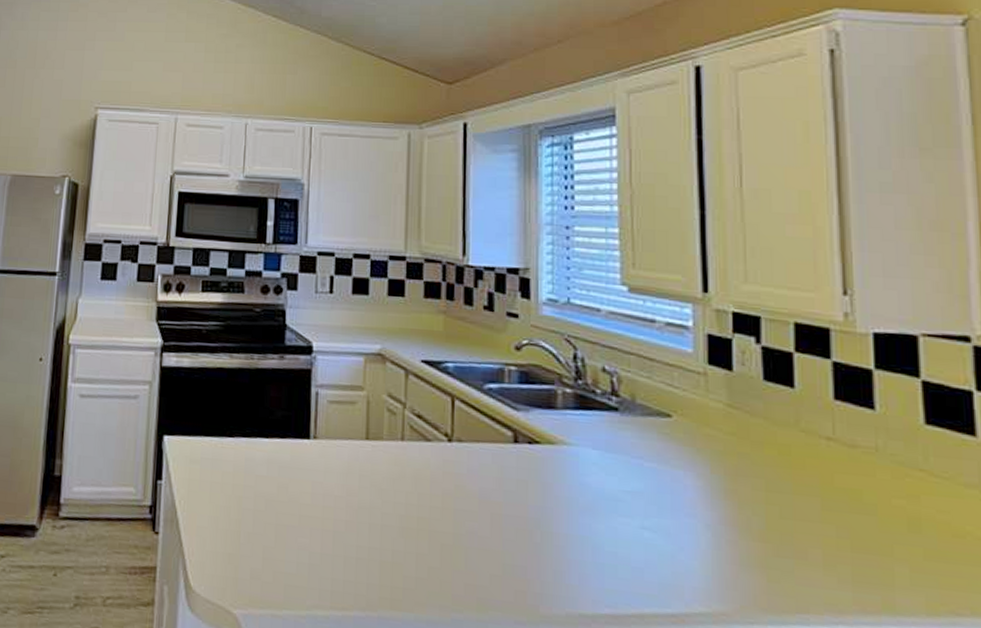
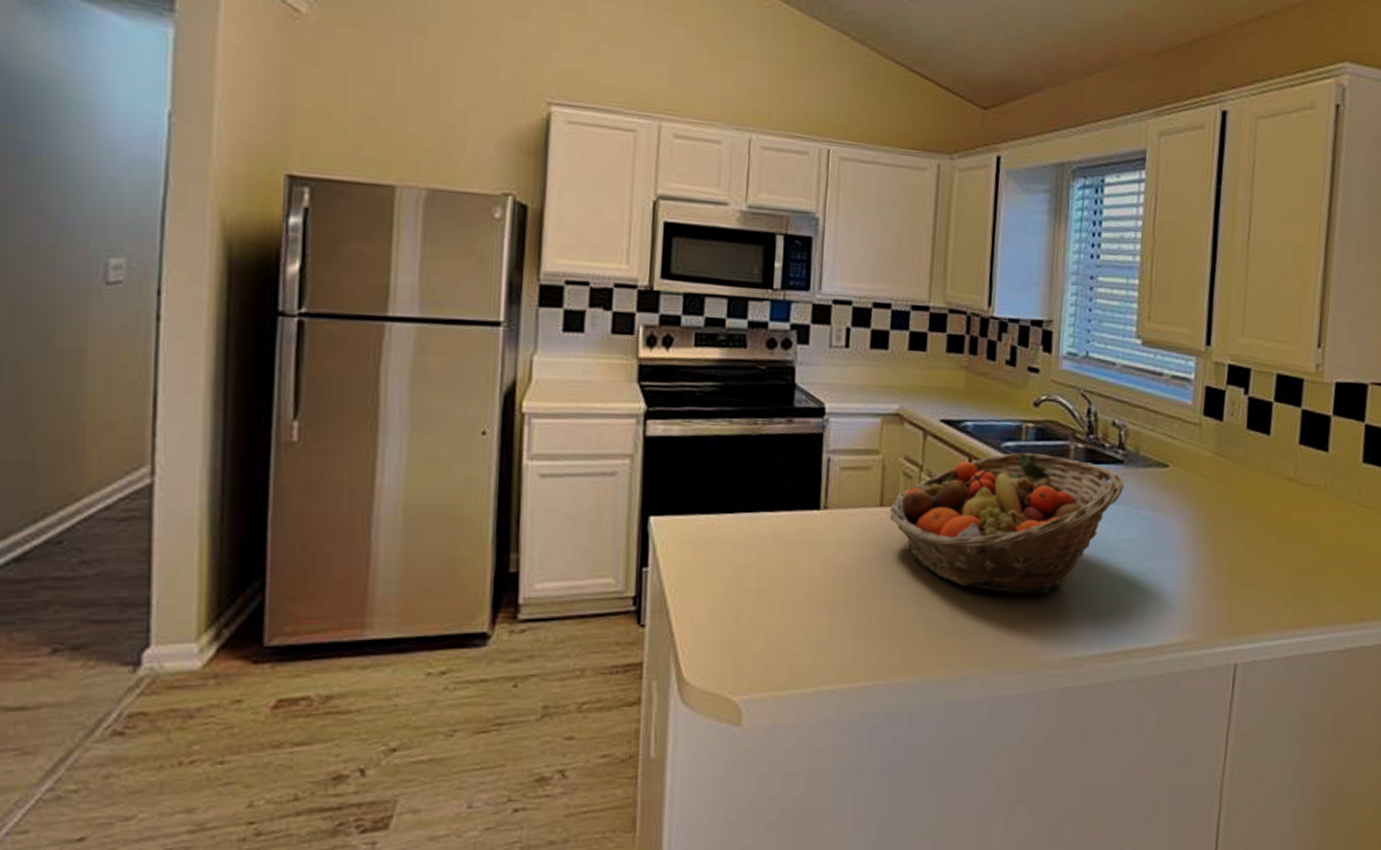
fruit basket: none [376,394,623,543] -> present [890,452,1125,595]

